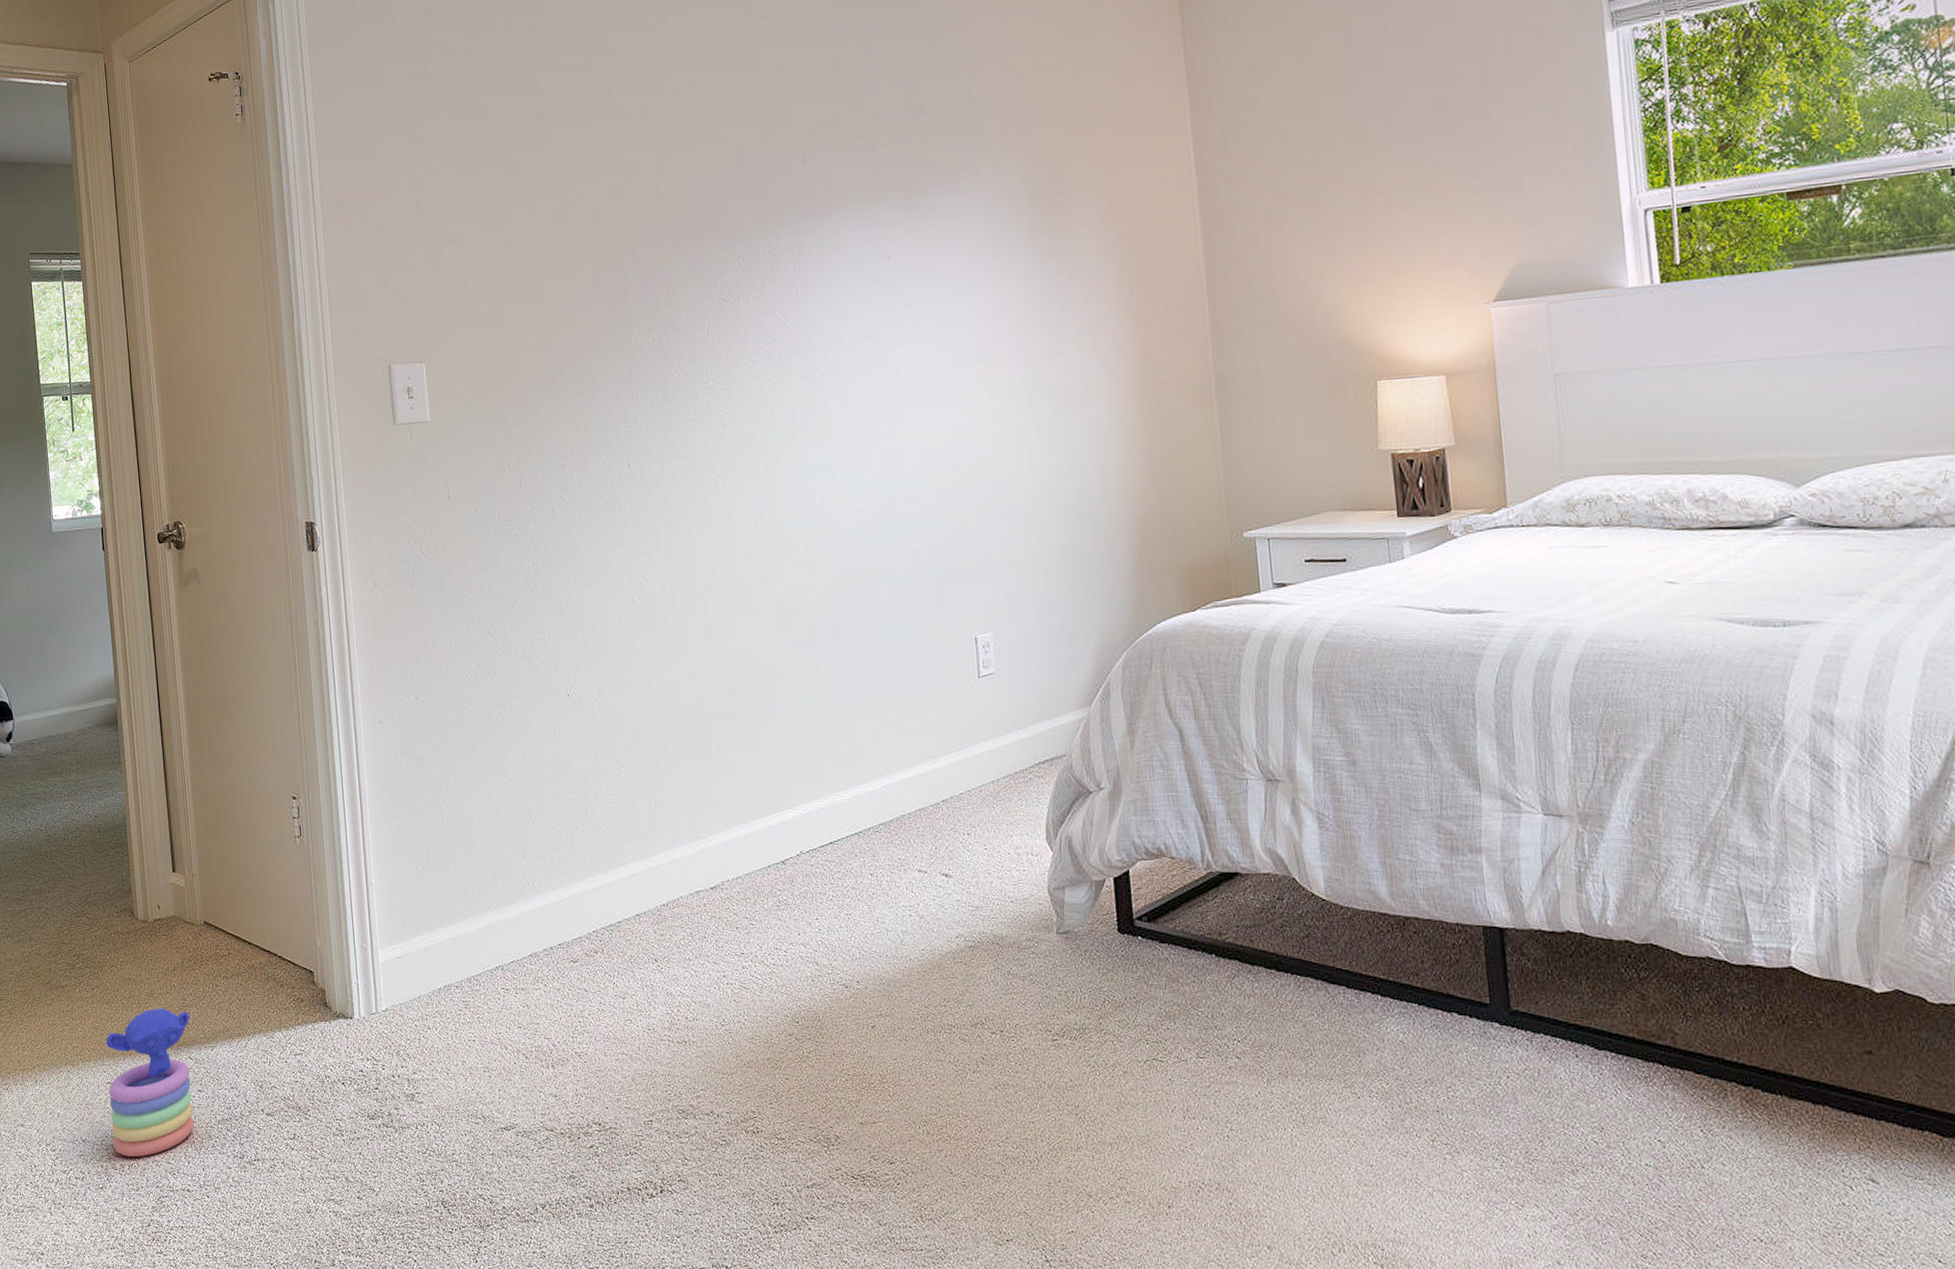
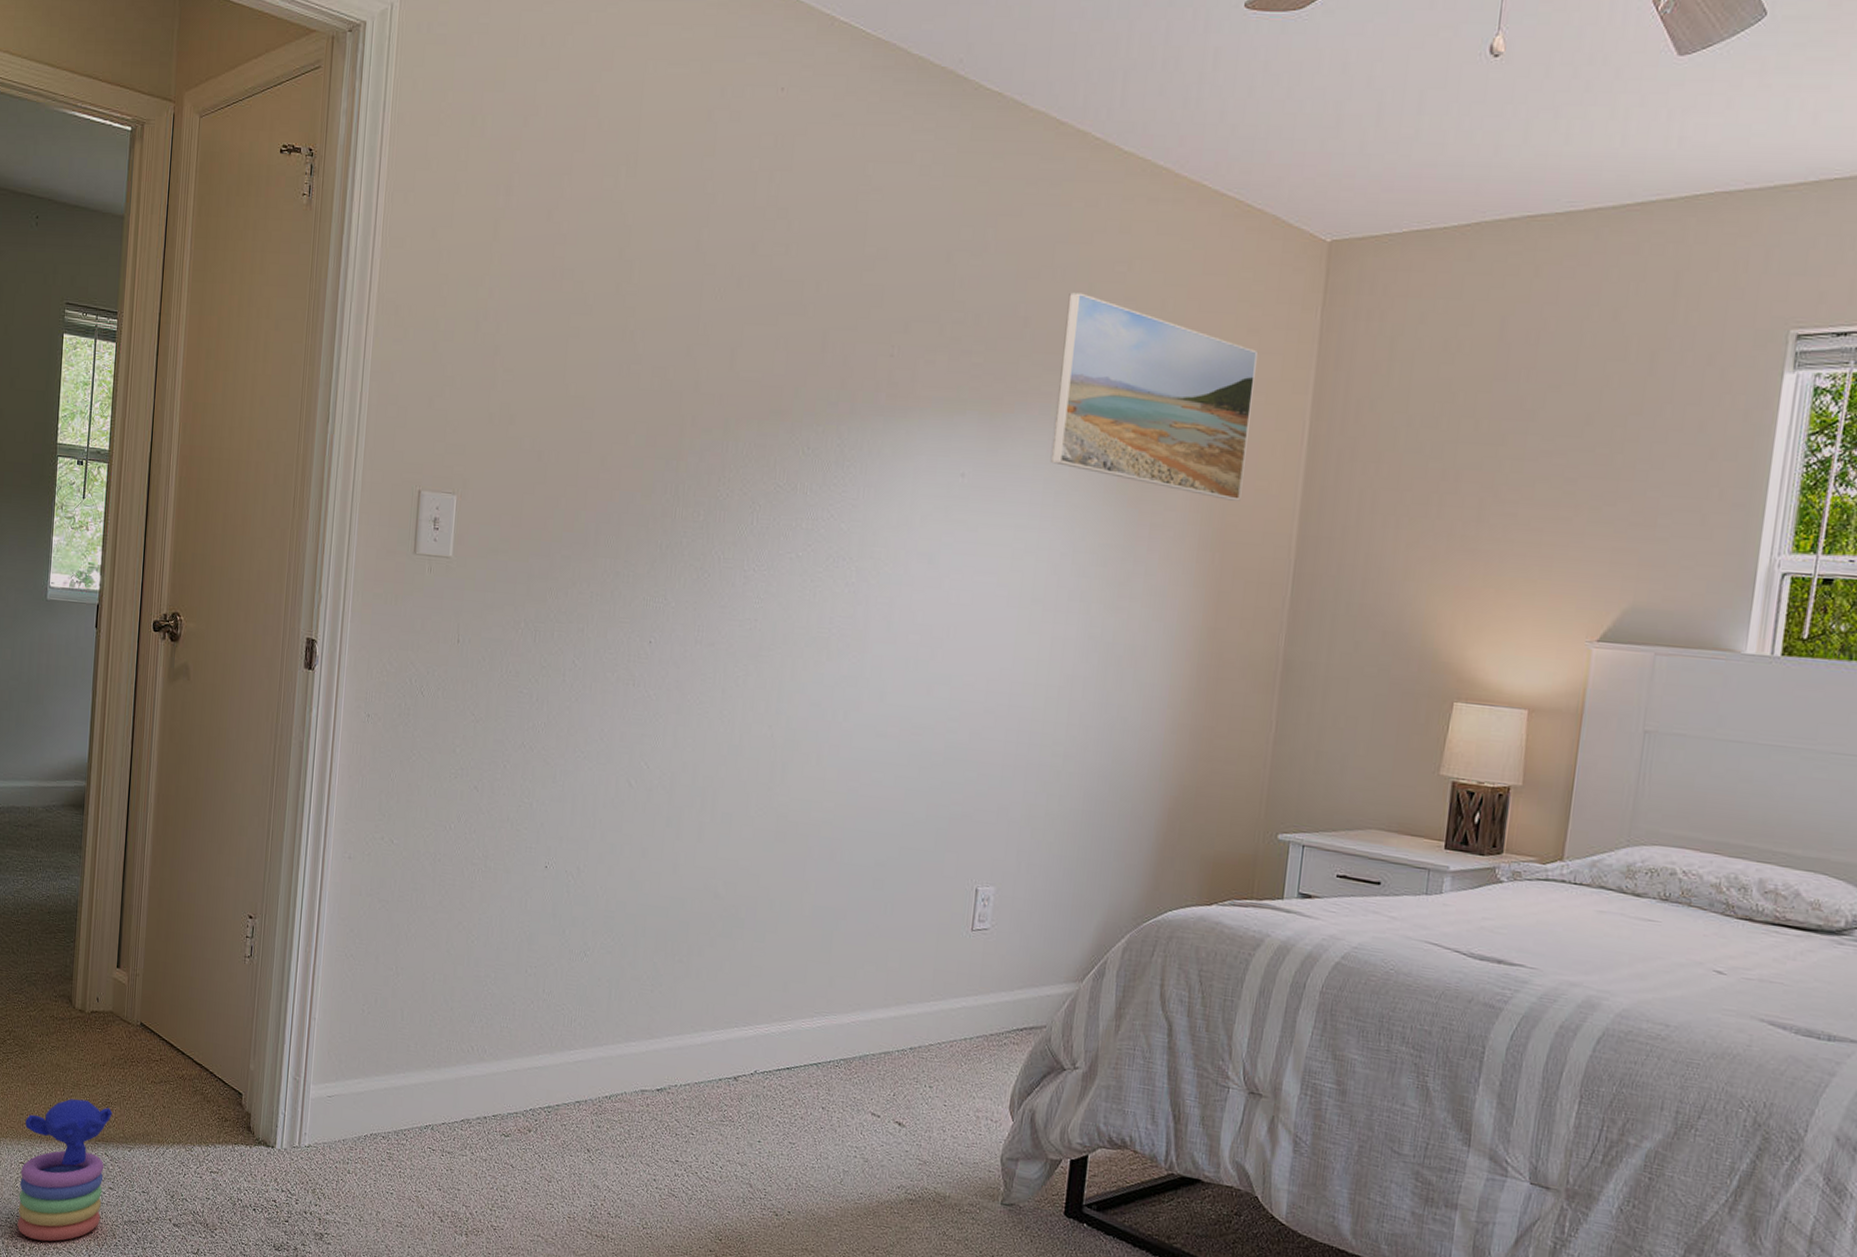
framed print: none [954,75,1146,237] -> present [1050,292,1259,501]

